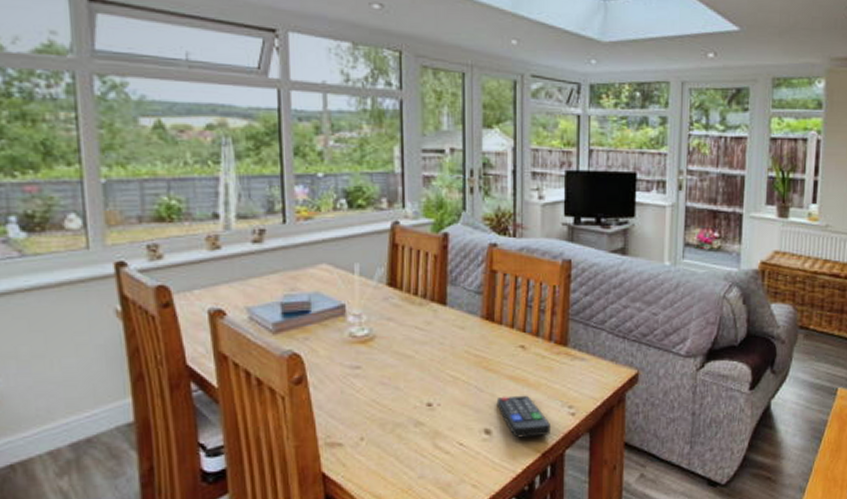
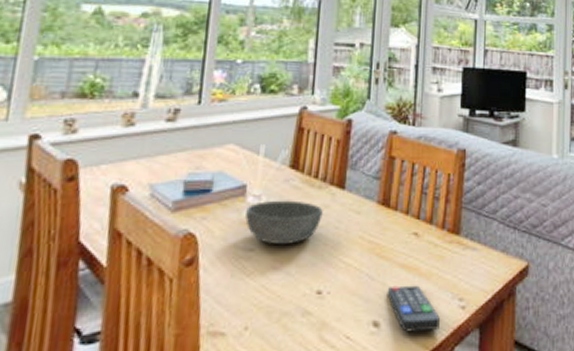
bowl: none [348,318,426,362] -> present [245,200,323,245]

